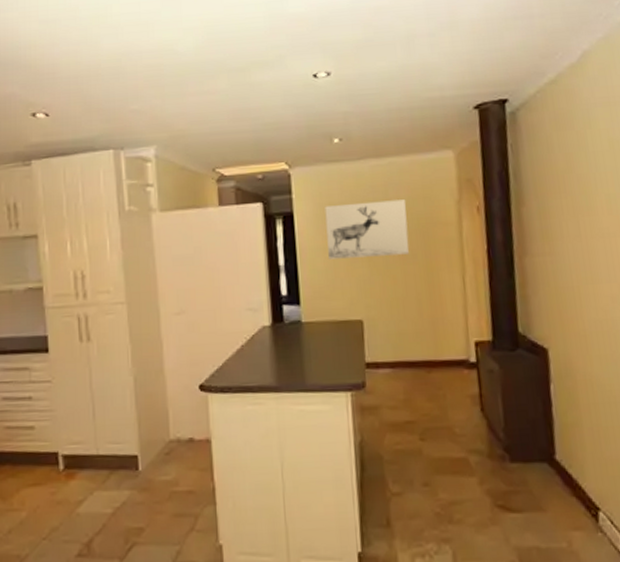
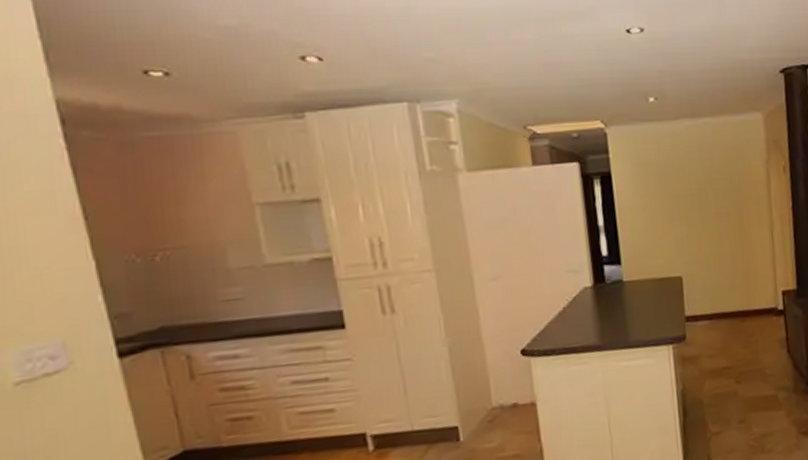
wall art: present [325,199,409,259] -> none [642,159,724,219]

